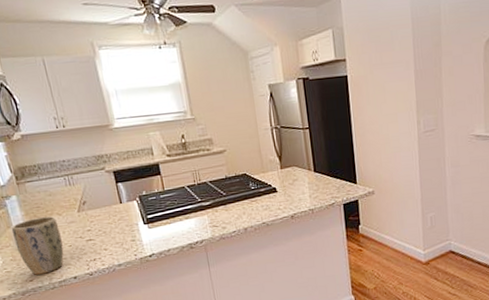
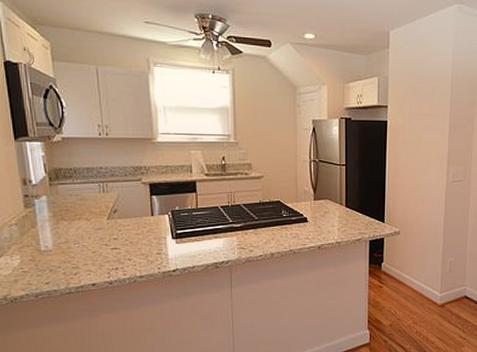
plant pot: present [12,216,64,275] -> none [36,221,86,278]

